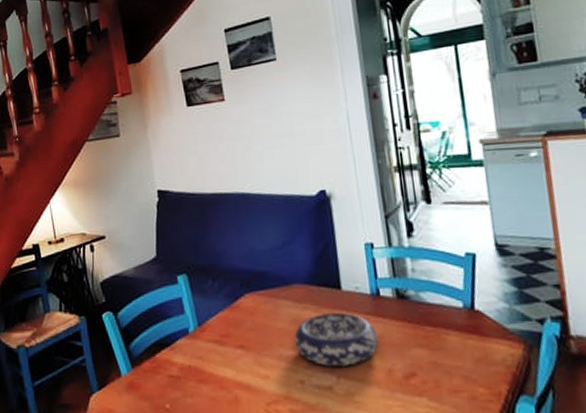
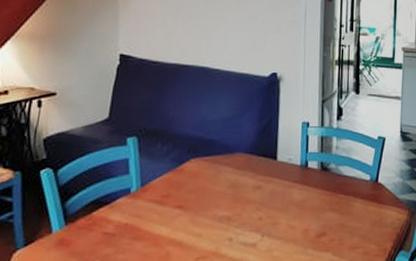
decorative bowl: present [294,312,379,368] -> none [229,179,301,227]

